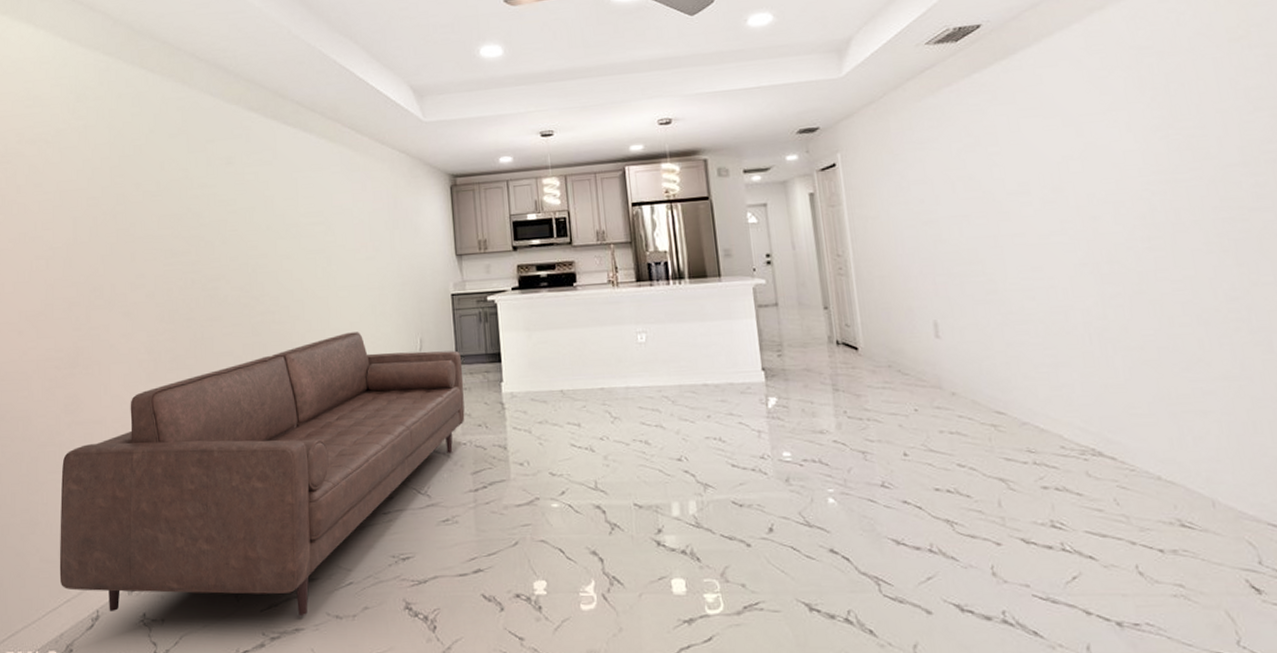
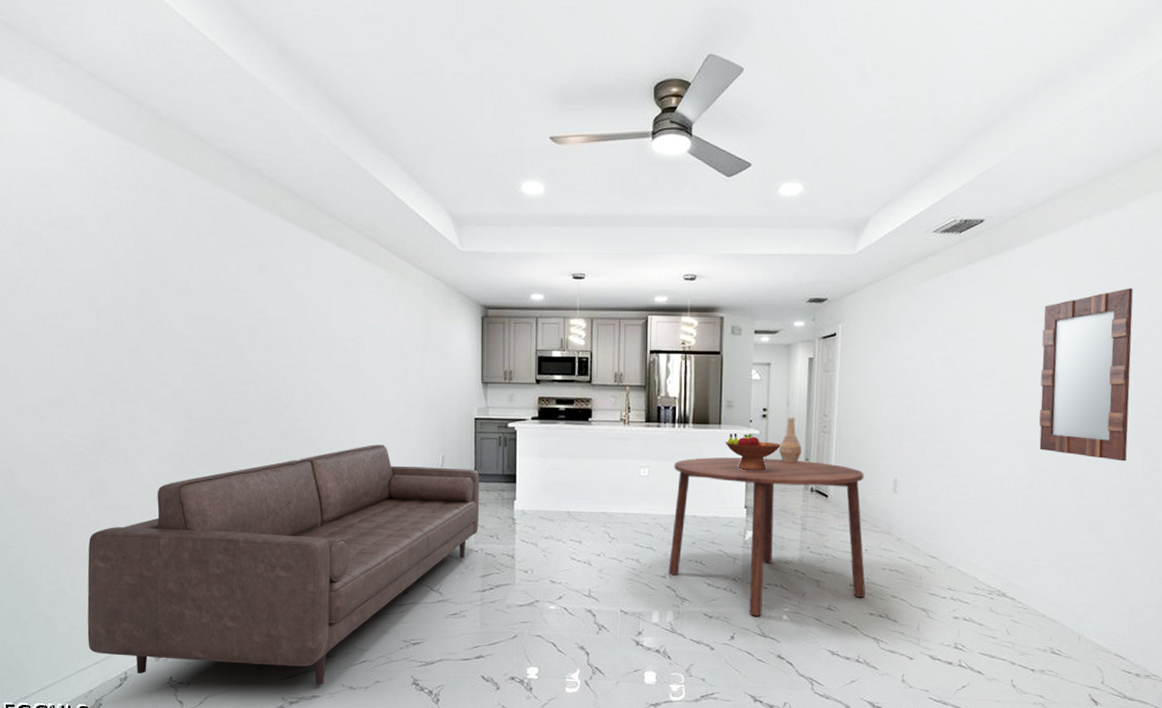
dining table: none [674,309,925,501] -> present [668,457,866,616]
fruit bowl: none [728,284,793,327] -> present [725,432,781,471]
vase: none [791,260,819,313] -> present [778,416,802,462]
home mirror: none [1072,78,1218,277] -> present [1039,288,1133,462]

